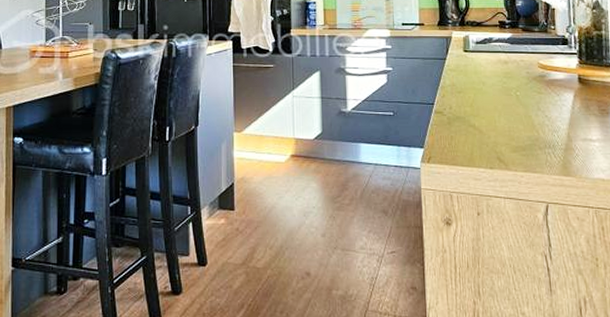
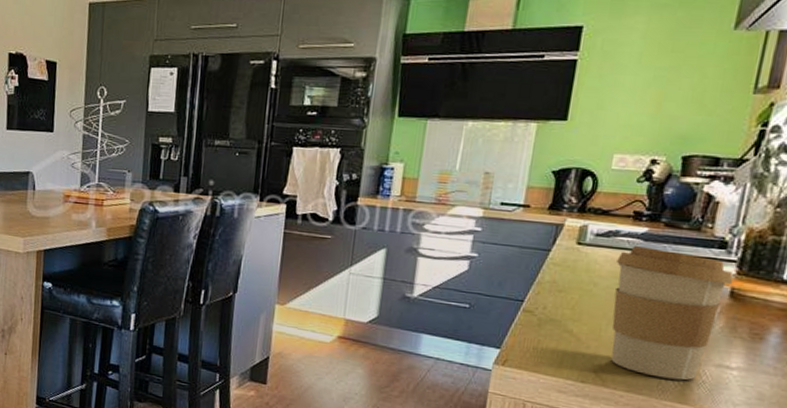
coffee cup: none [495,49,578,156] -> present [611,246,733,381]

